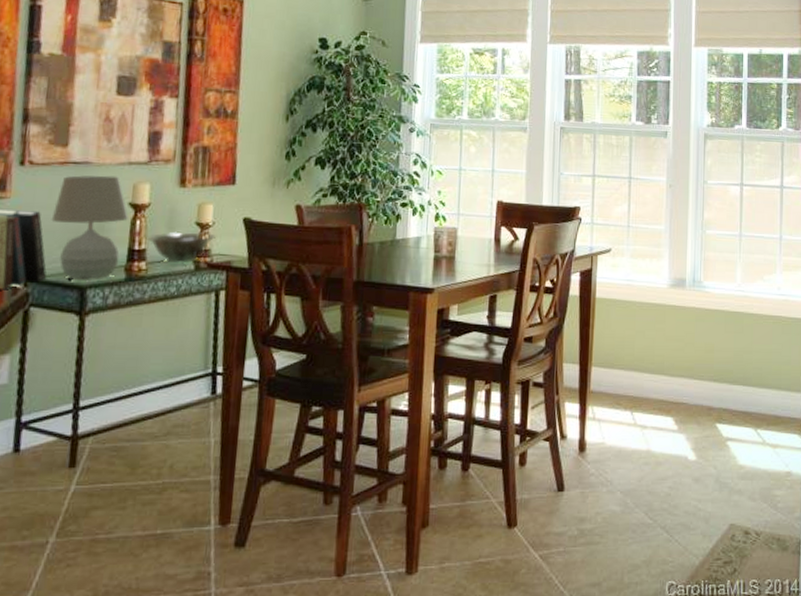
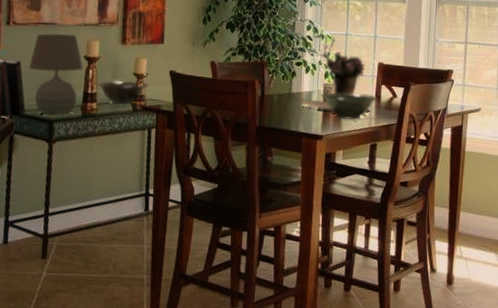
flower arrangement: none [407,169,488,258] -> present [301,33,370,111]
bowl: none [431,236,497,268] -> present [321,92,378,120]

